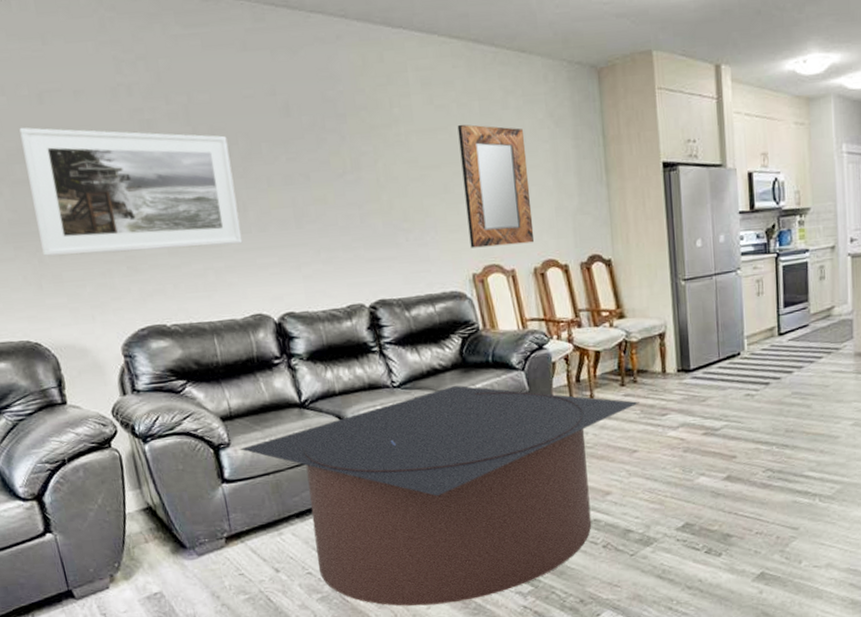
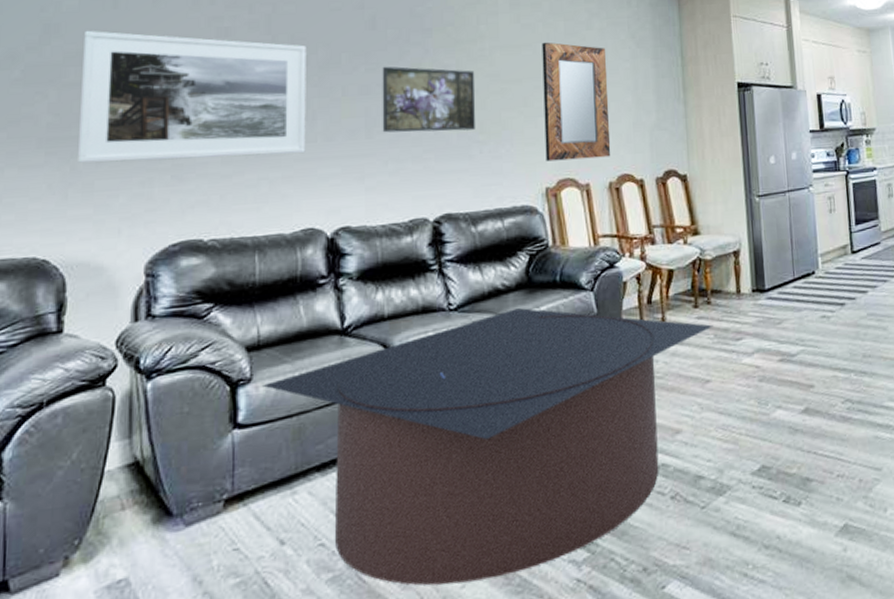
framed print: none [302,155,399,223] -> present [382,66,476,133]

